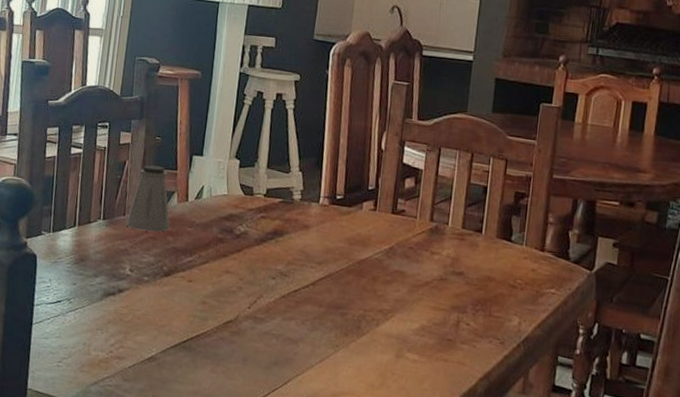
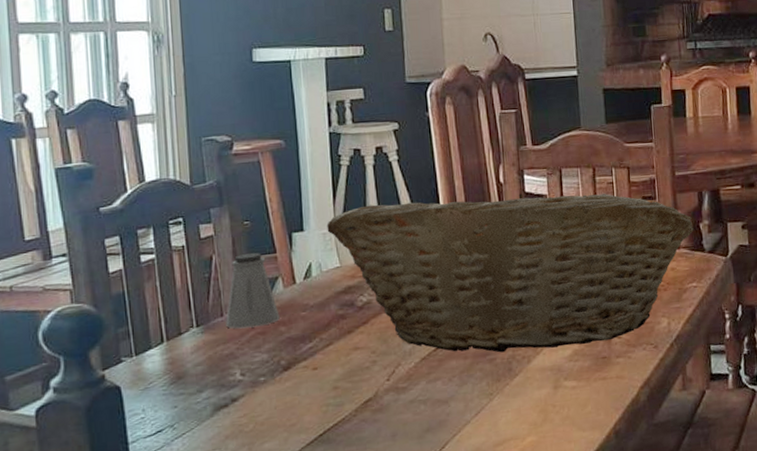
fruit basket: none [222,144,563,325] -> present [326,193,695,353]

